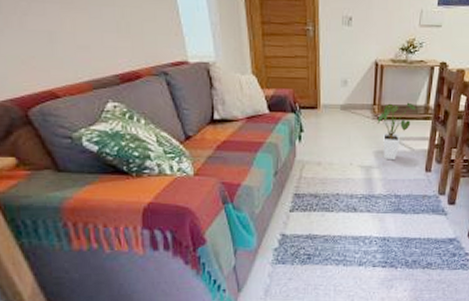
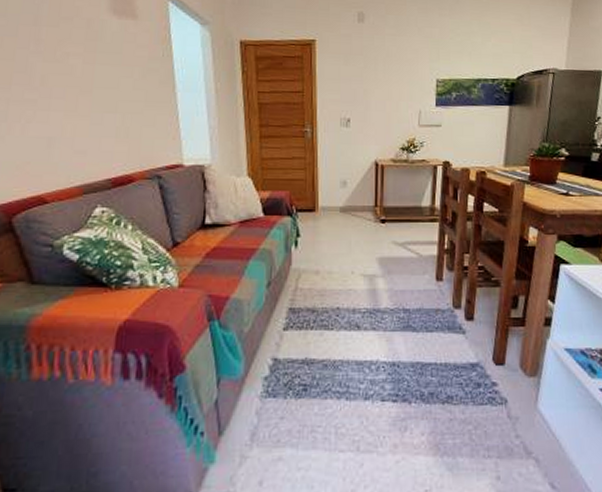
house plant: present [377,102,415,161] -> none [380,203,420,268]

